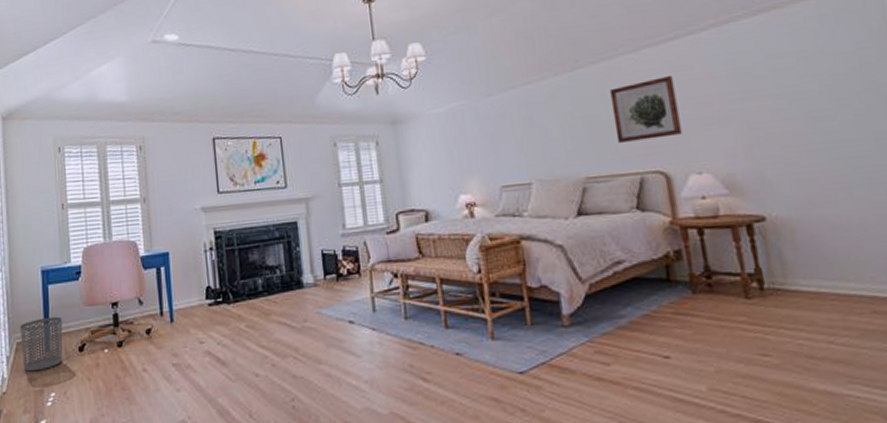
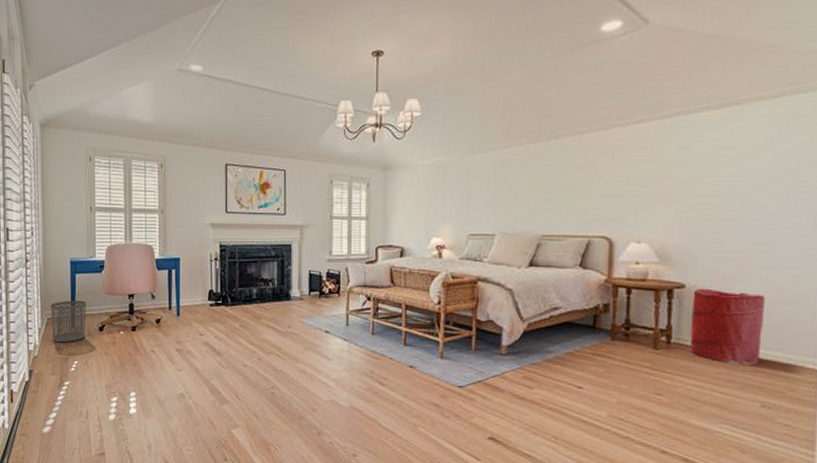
wall art: present [609,76,682,143] -> none [574,155,633,209]
laundry hamper: none [777,217,876,307] -> present [690,288,766,365]

